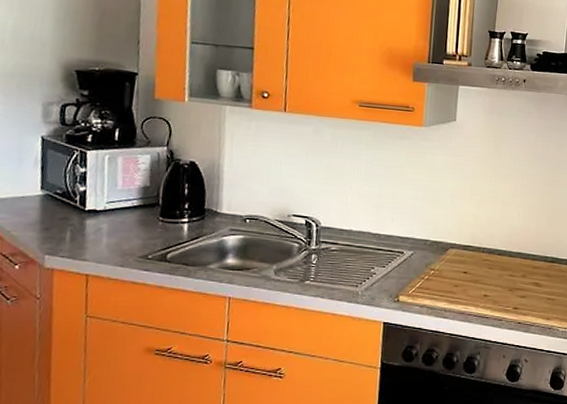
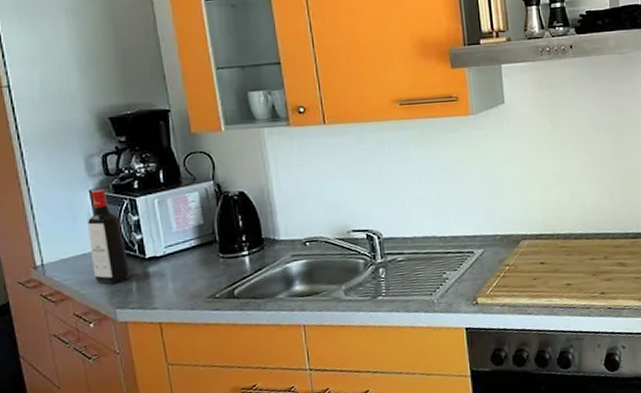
liquor bottle: none [29,136,68,230] -> present [87,189,131,284]

